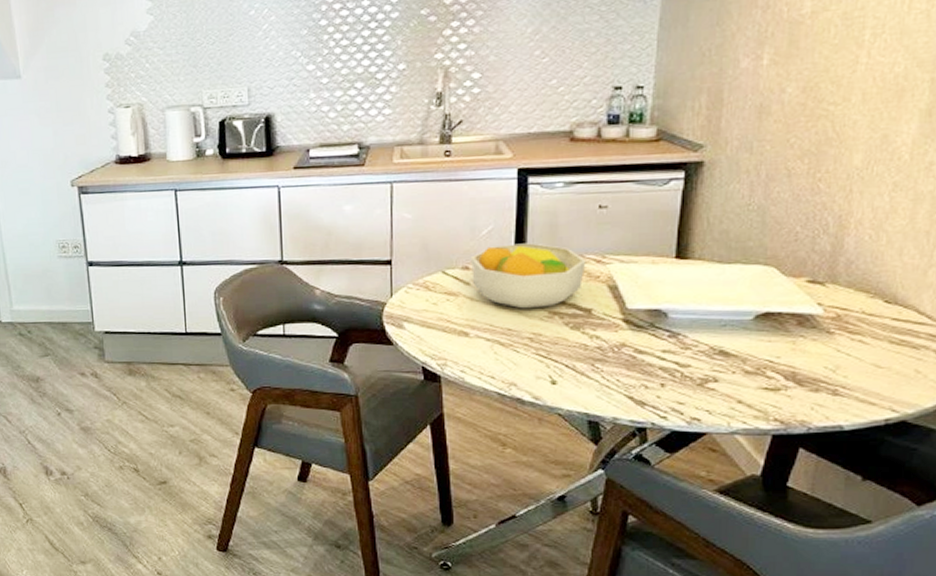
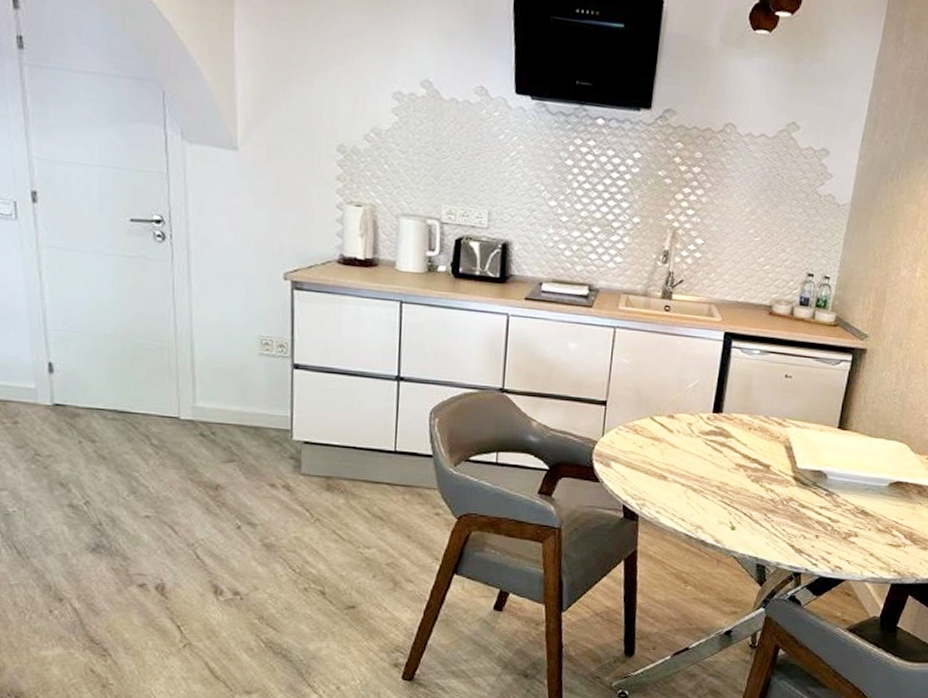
fruit bowl: present [470,243,586,309] -> none [675,399,770,460]

